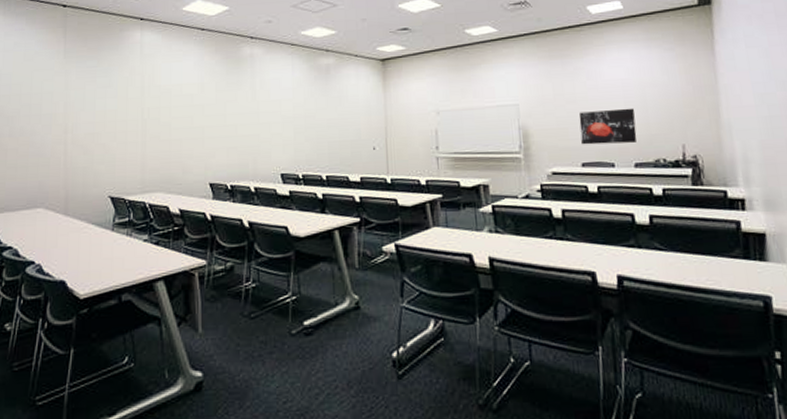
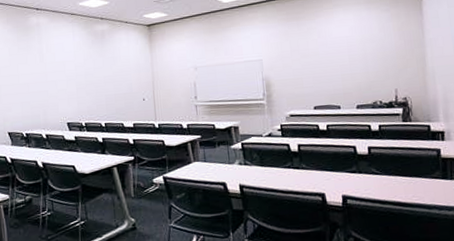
wall art: present [579,108,637,145] -> none [311,60,359,92]

